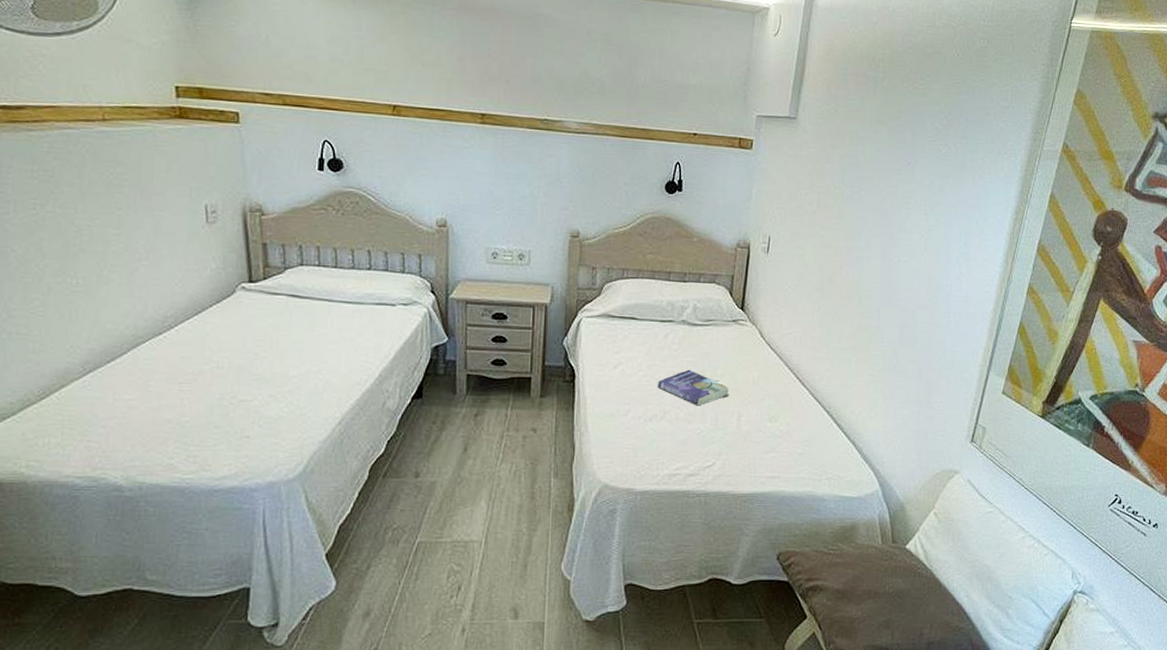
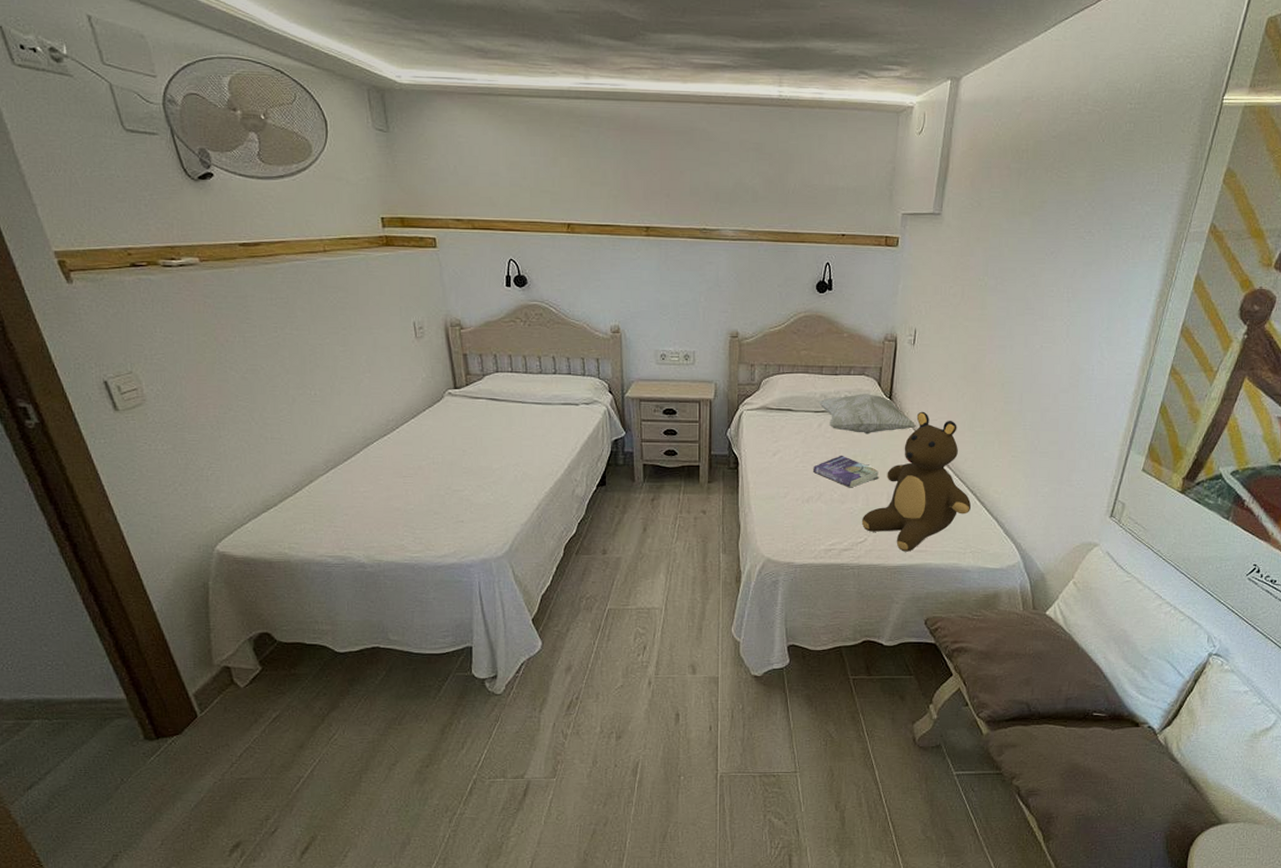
decorative pillow: none [664,303,769,348] -> present [818,394,916,435]
teddy bear: none [710,324,828,478] -> present [862,411,972,552]

